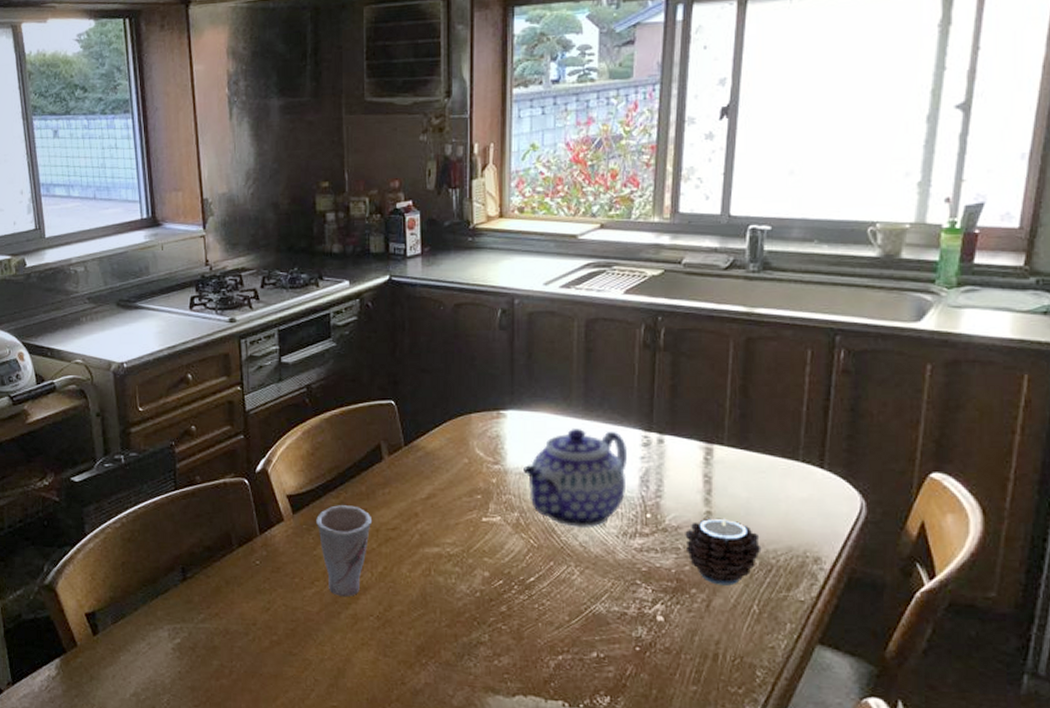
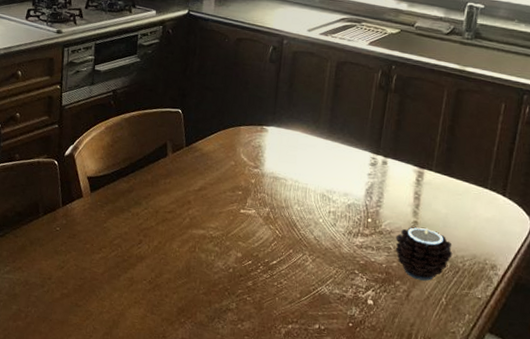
cup: present [316,505,371,598] -> none [109,188,153,264]
teapot: present [524,427,628,529] -> none [277,145,359,226]

